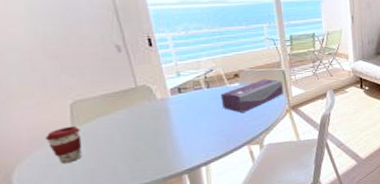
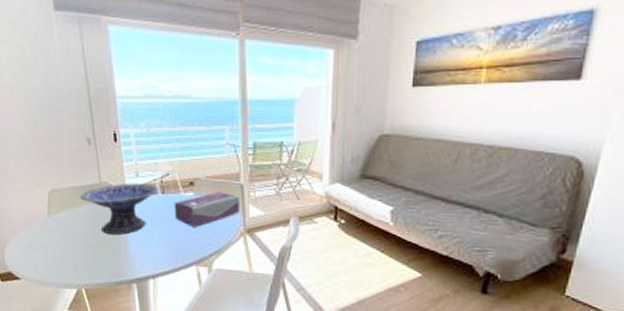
coffee cup: present [45,125,82,165] -> none [29,213,54,249]
decorative bowl: none [112,81,203,134] -> present [80,183,158,235]

